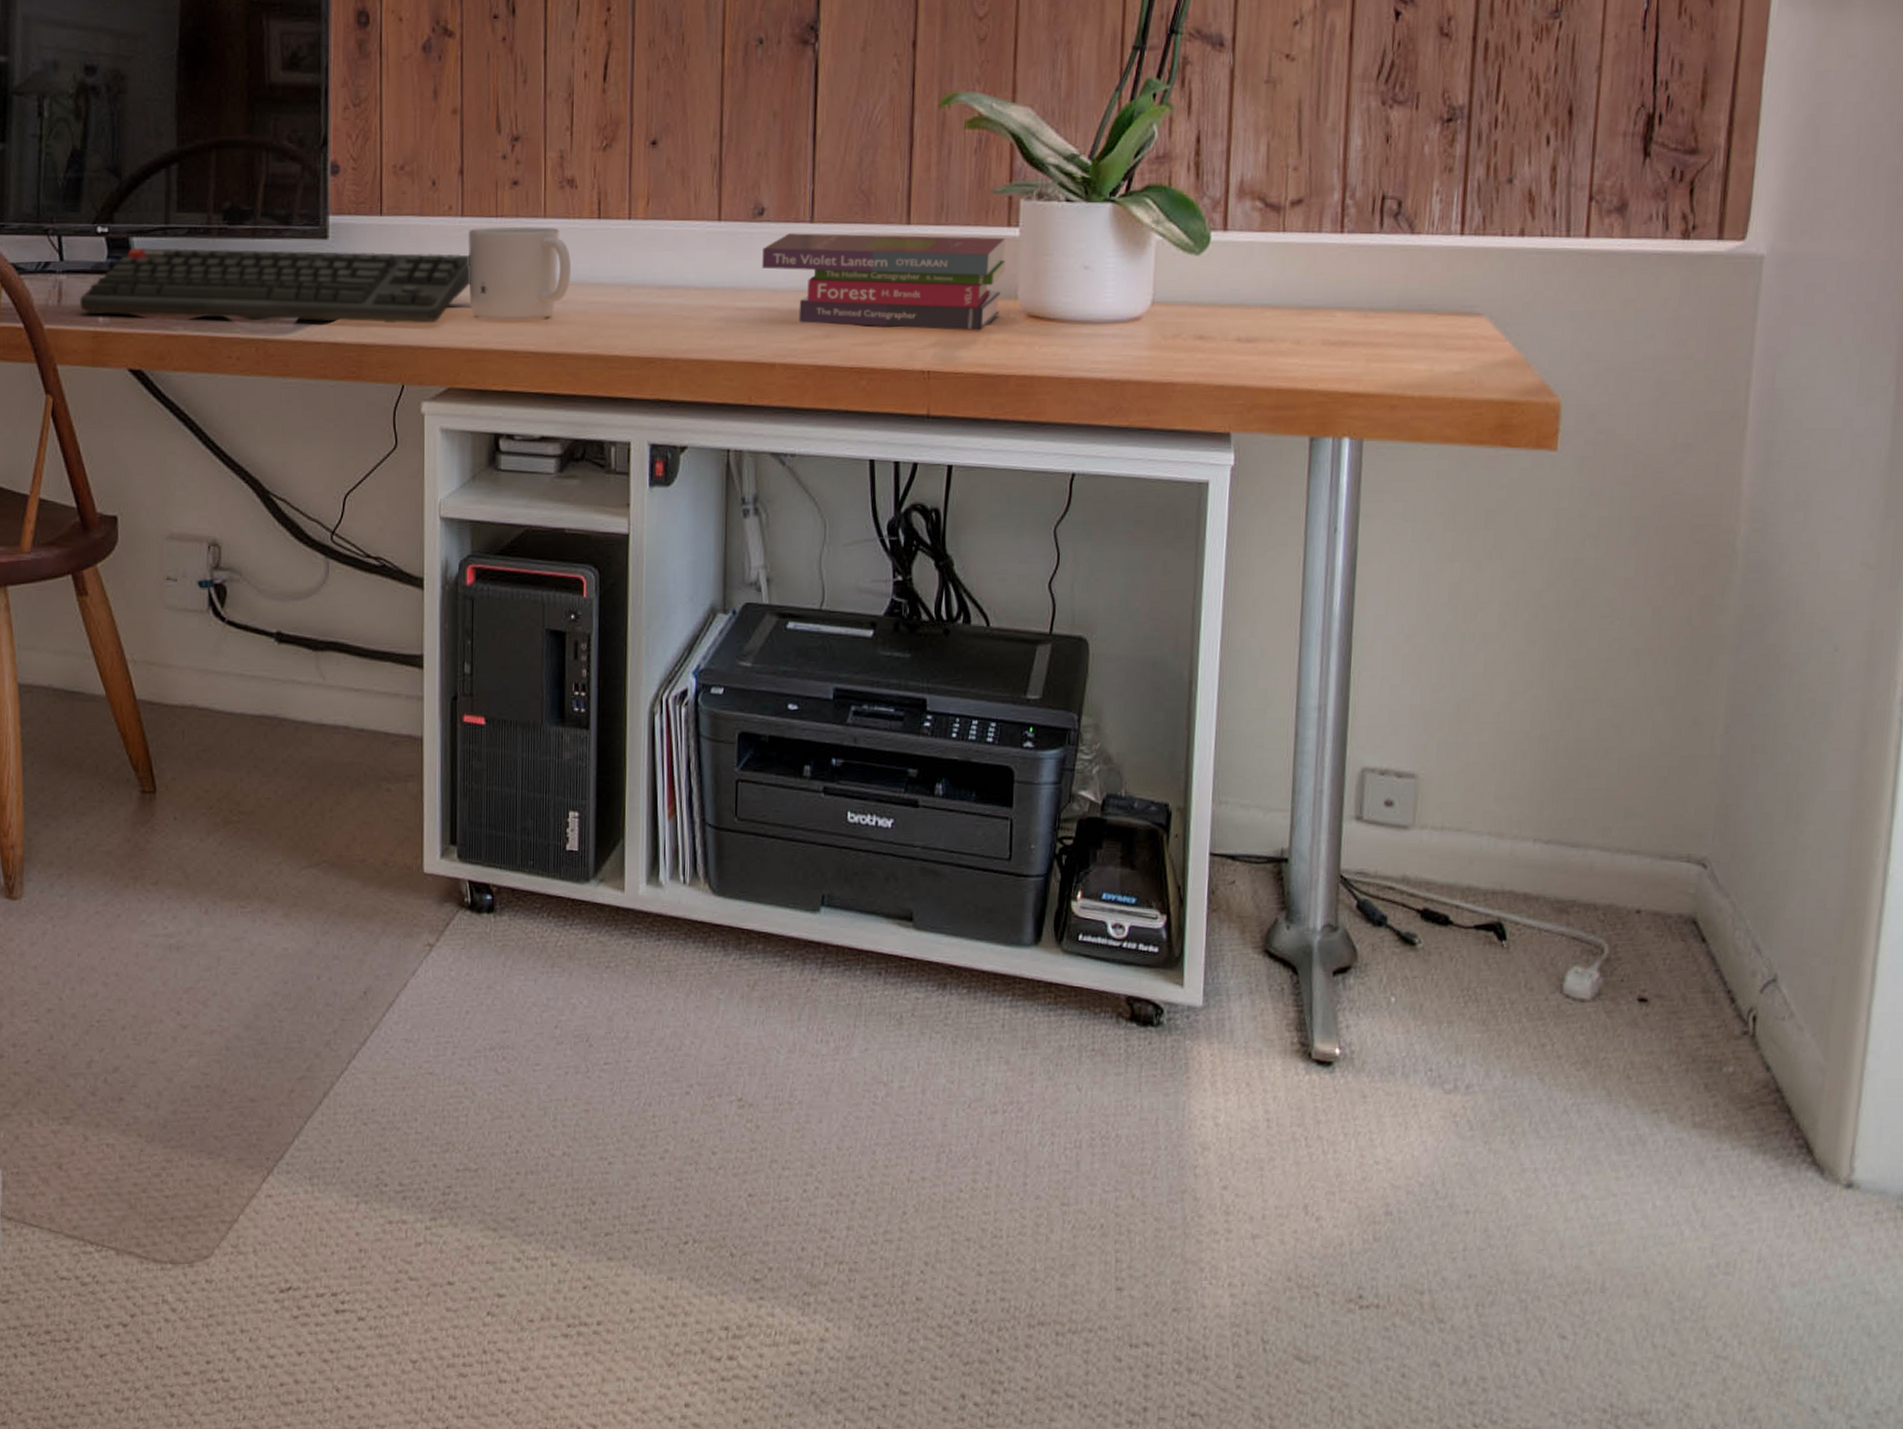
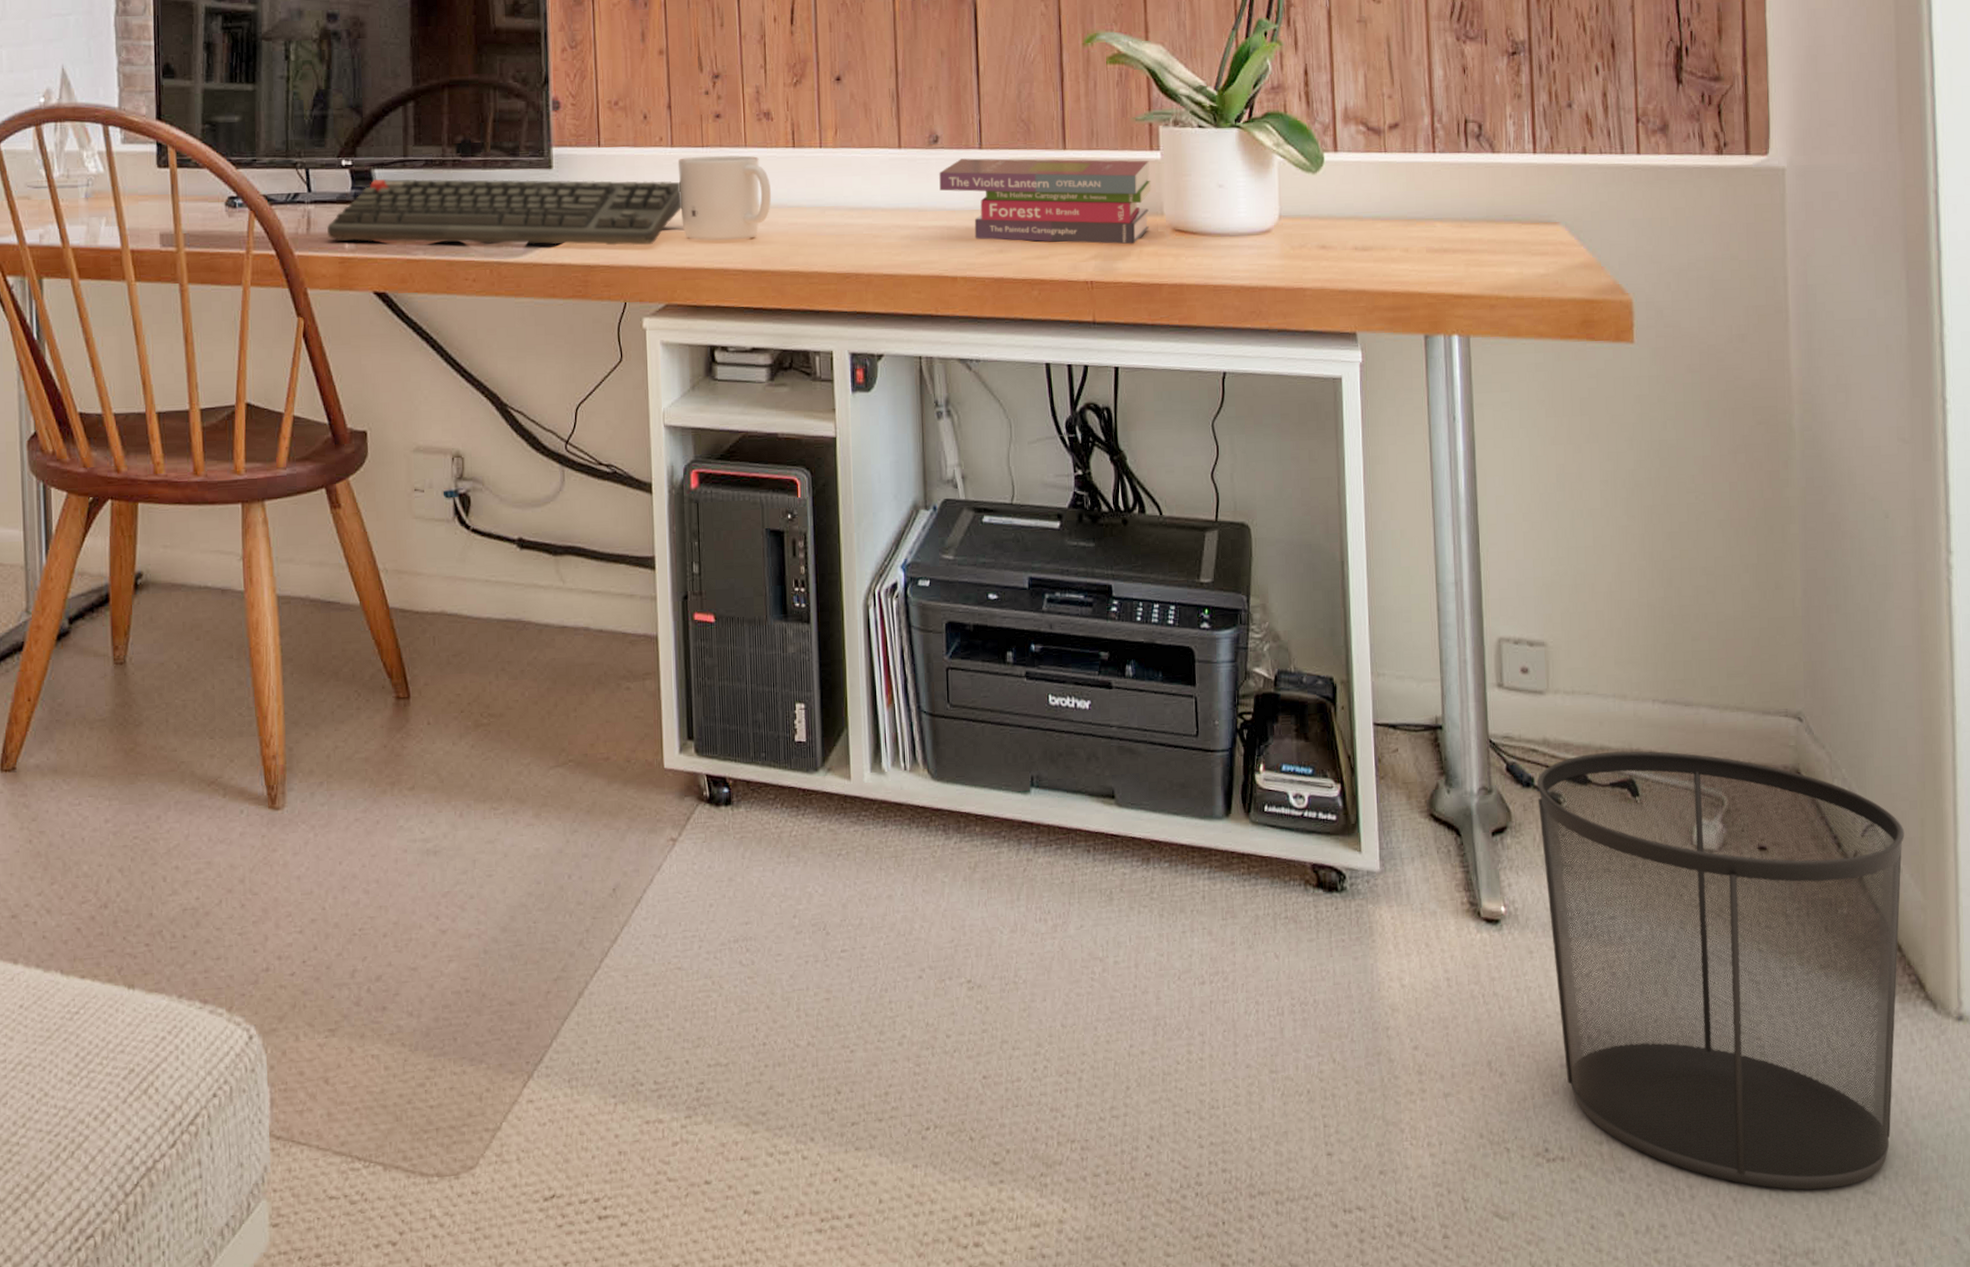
waste bin: none [1389,892,1812,1351] -> present [1537,751,1905,1190]

